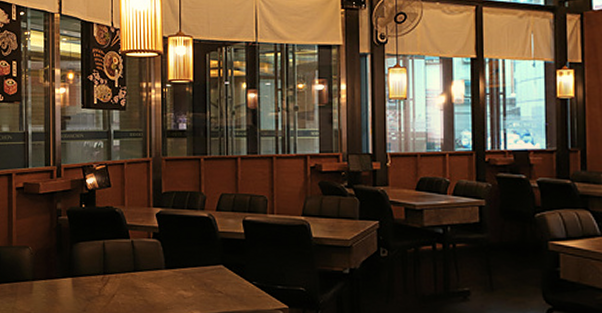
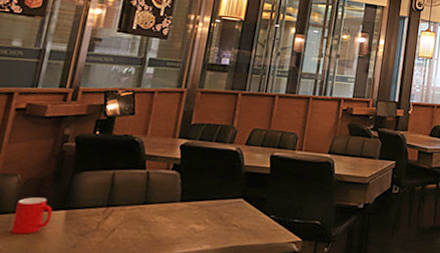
cup: none [34,266,62,299] -> present [11,197,53,235]

